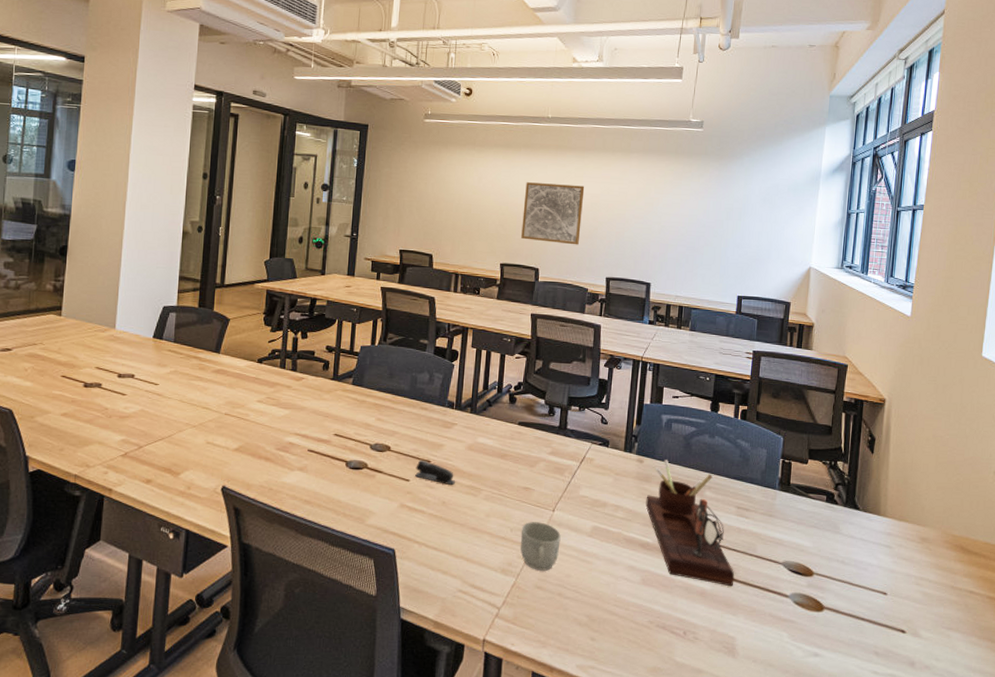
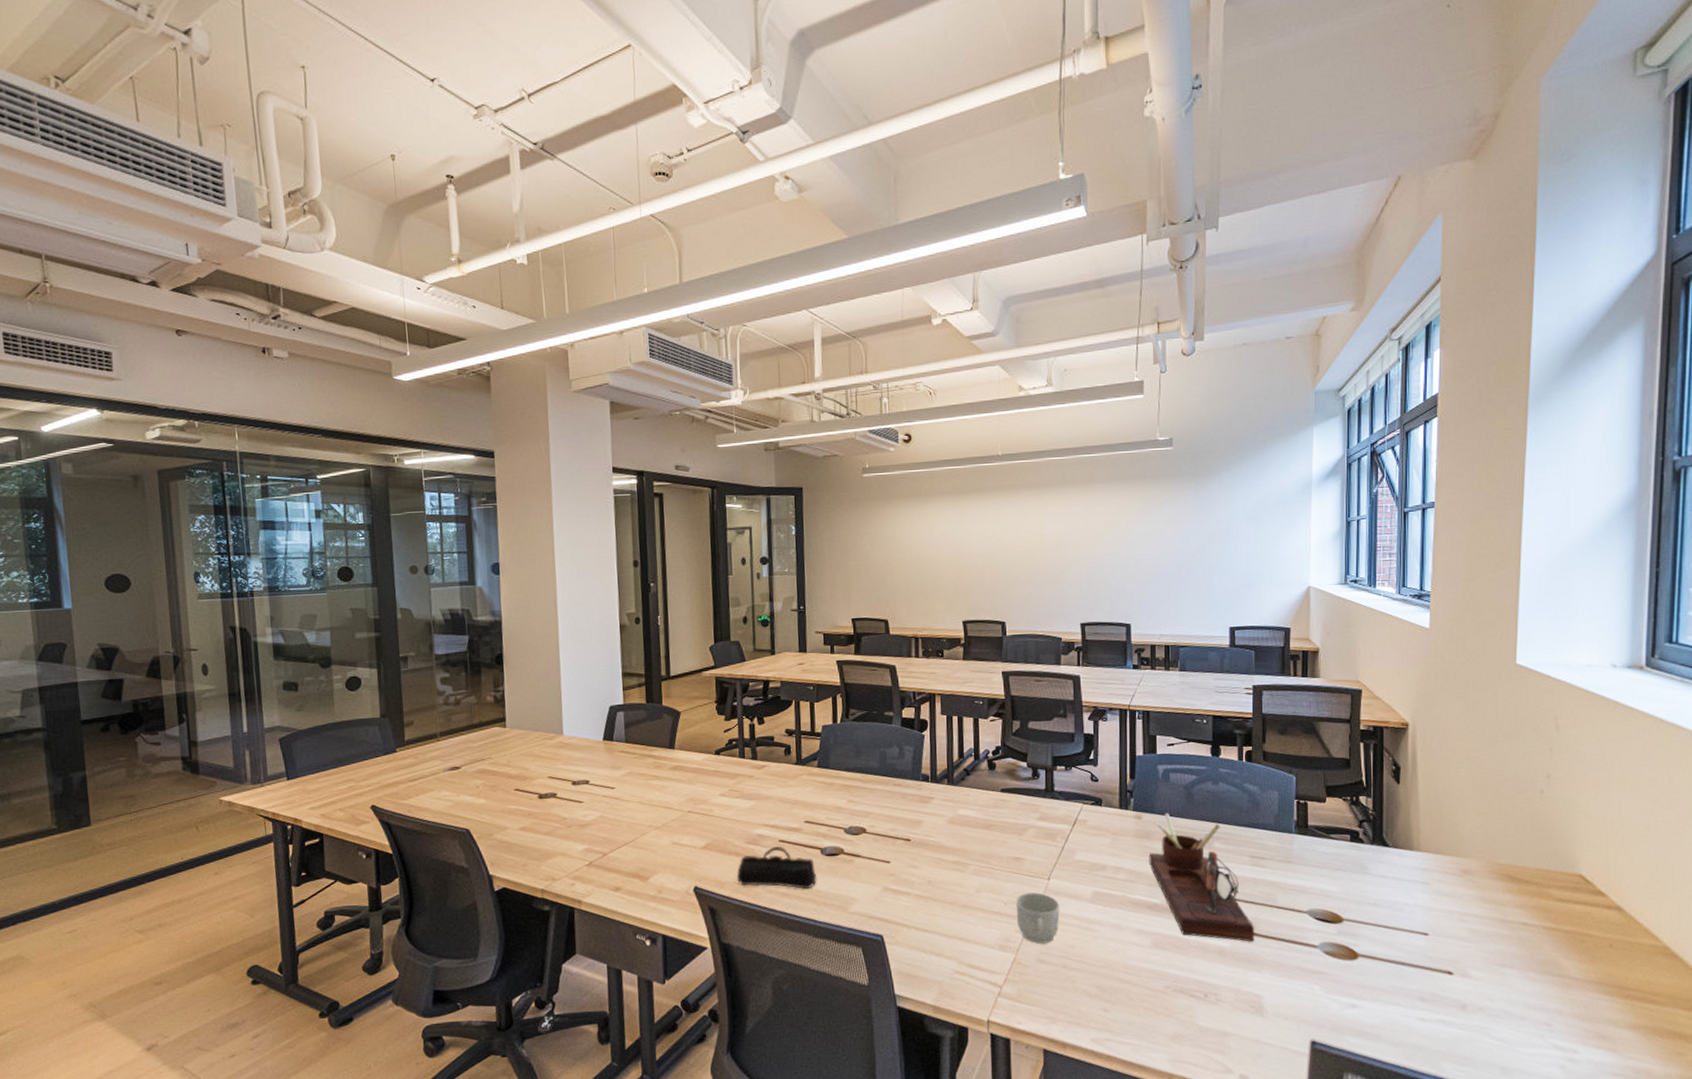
pencil case: none [263,455,340,498] -> present [736,846,818,889]
stapler: present [415,459,456,486] -> none [895,839,940,863]
wall art: present [521,182,585,245] -> none [981,526,1047,592]

